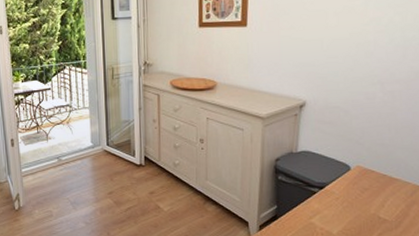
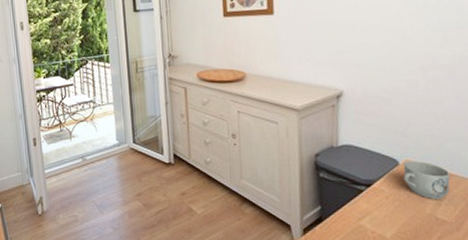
mug: none [353,167,395,200] -> present [403,161,450,199]

